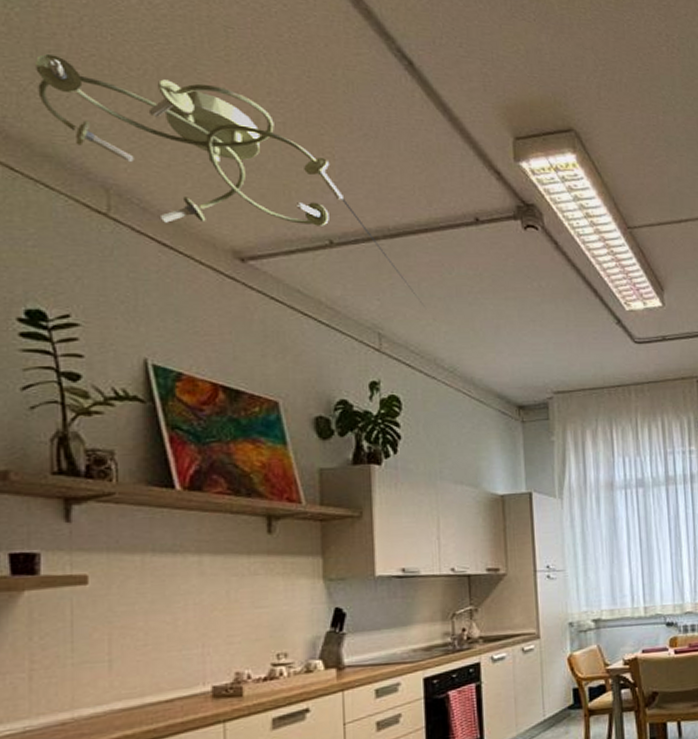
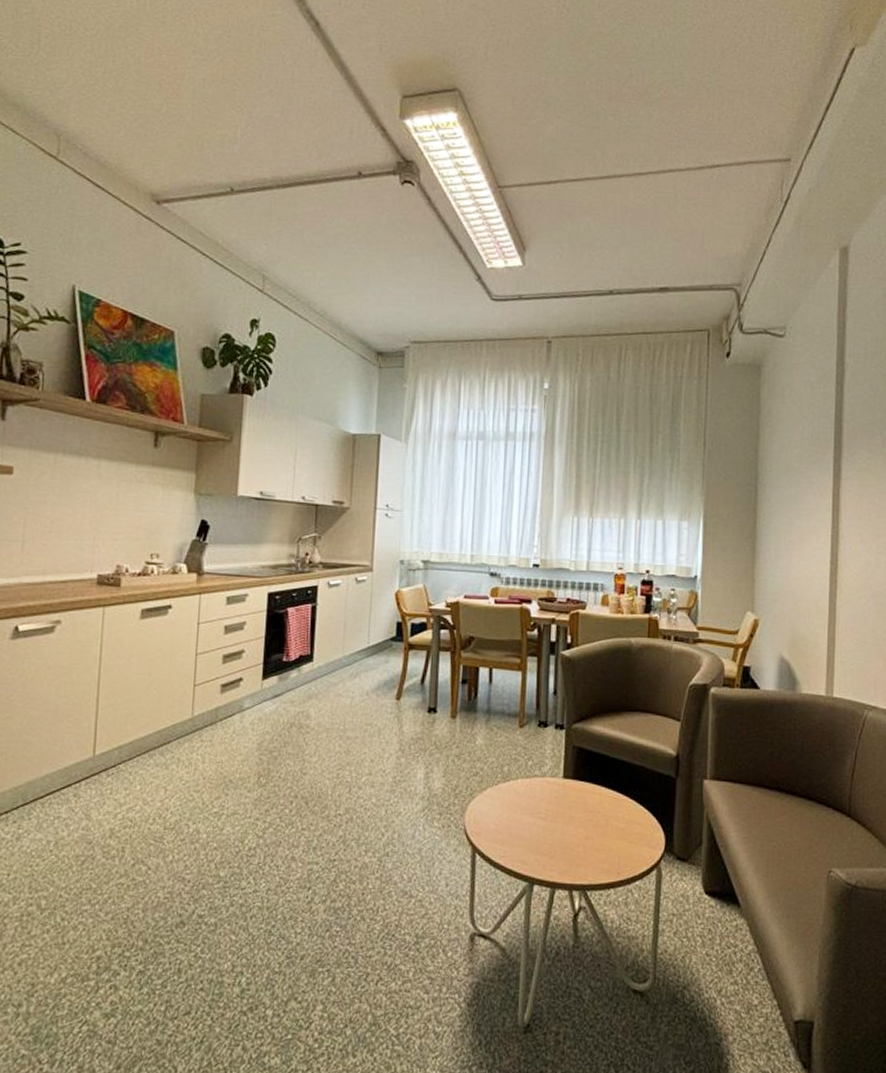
ceiling light fixture: present [36,54,425,307] -> none [14,16,306,253]

